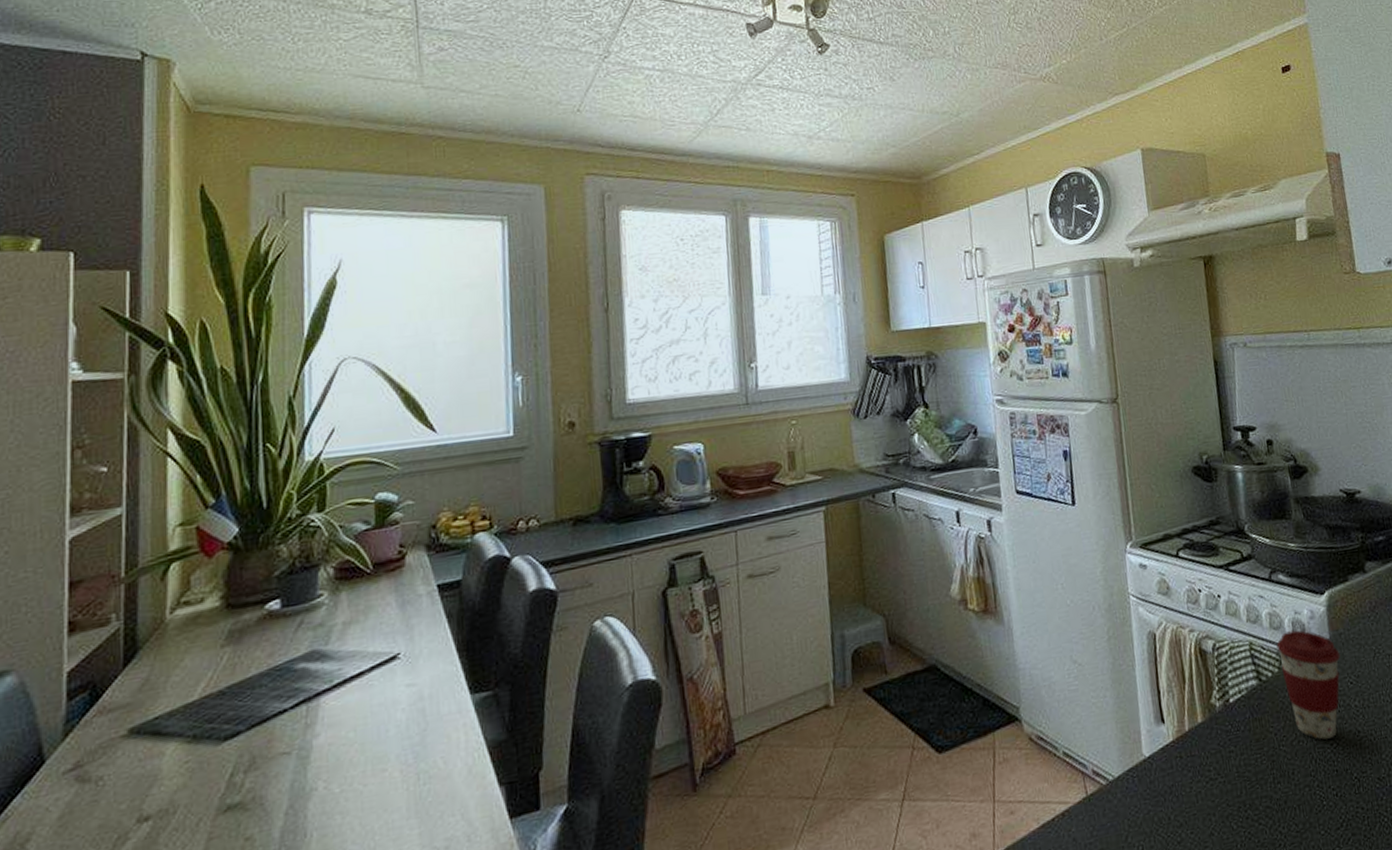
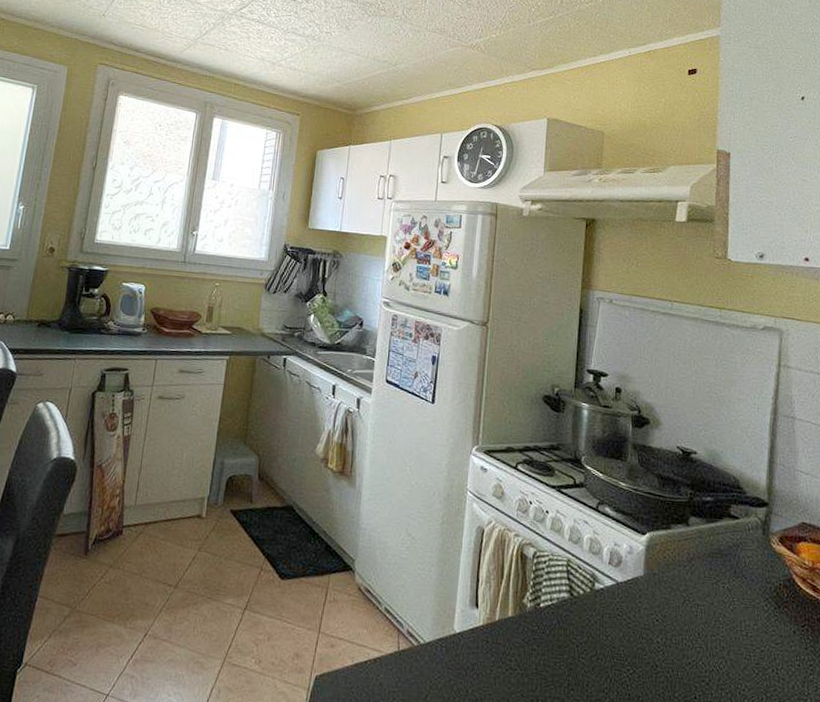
coffee cup: present [1276,630,1340,740] -> none [592,559,651,664]

